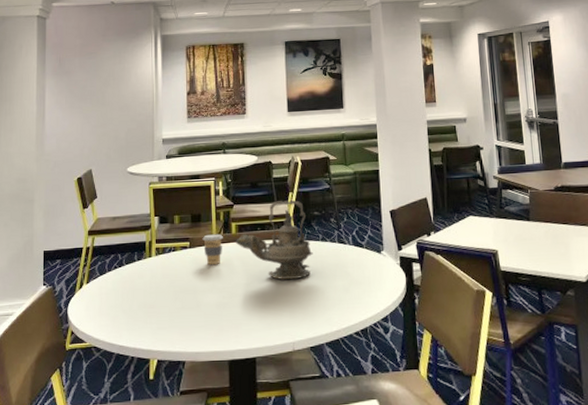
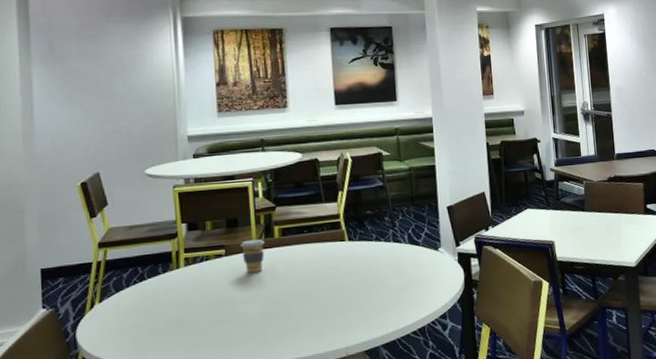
teapot: present [235,200,313,280] -> none [278,199,366,284]

